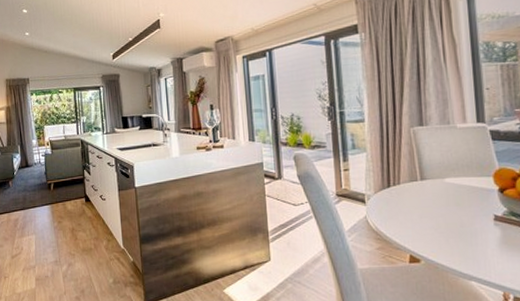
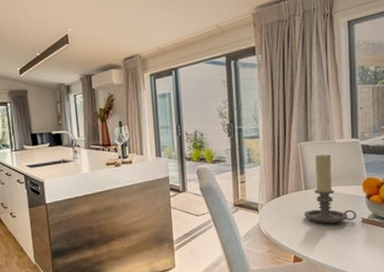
candle holder: none [421,140,488,220] -> present [304,154,357,224]

